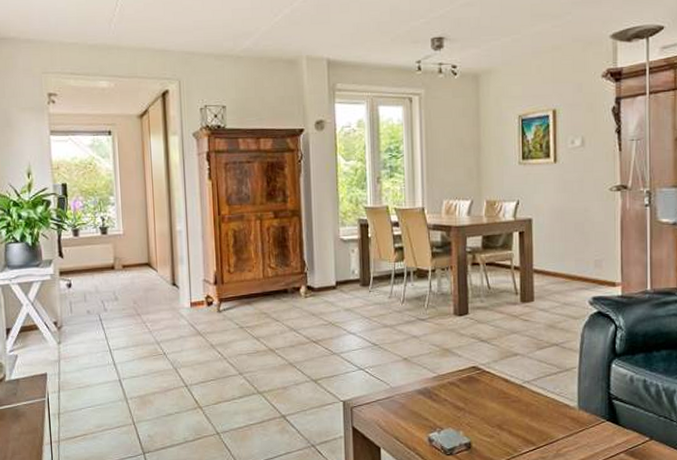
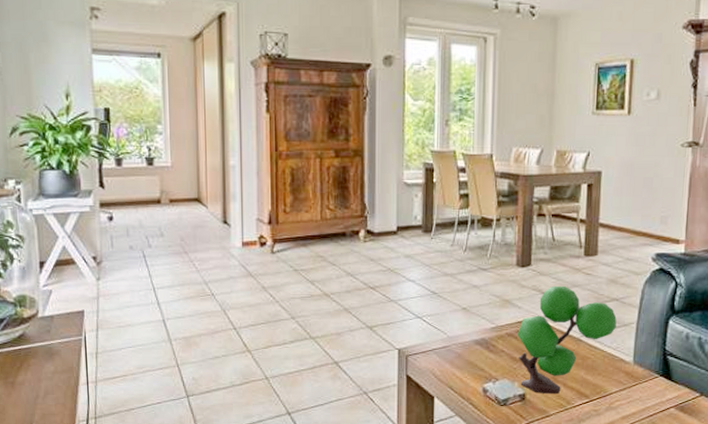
plant: none [459,332,558,442] -> present [517,285,617,394]

